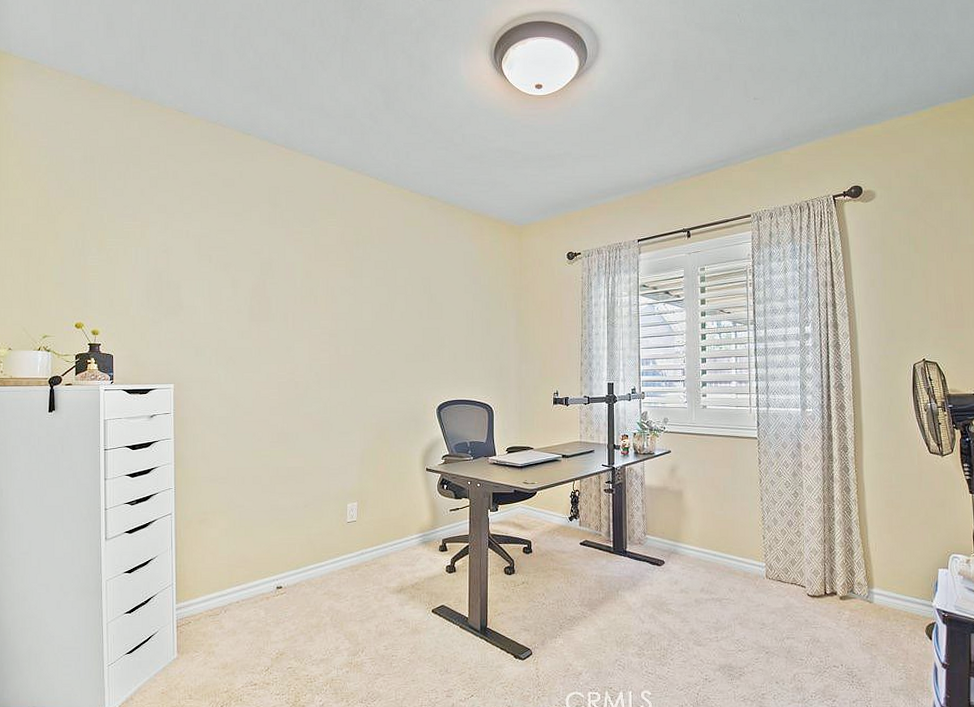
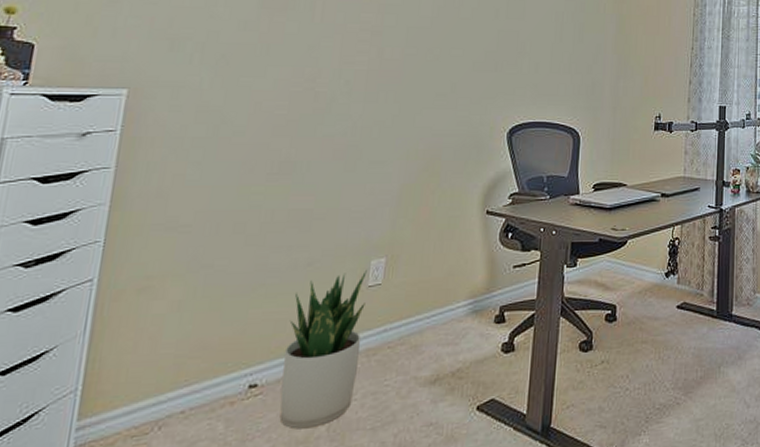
planter: none [297,510,347,618] -> present [279,269,367,429]

